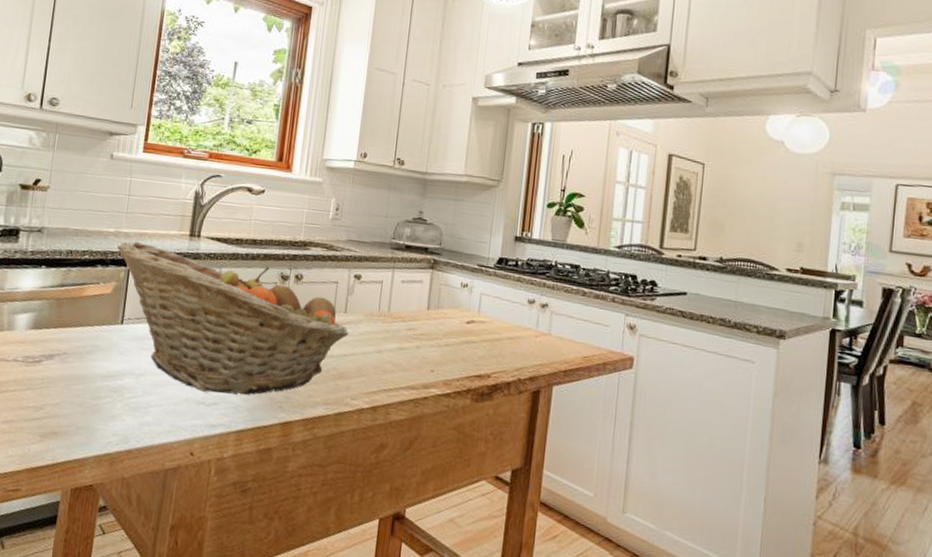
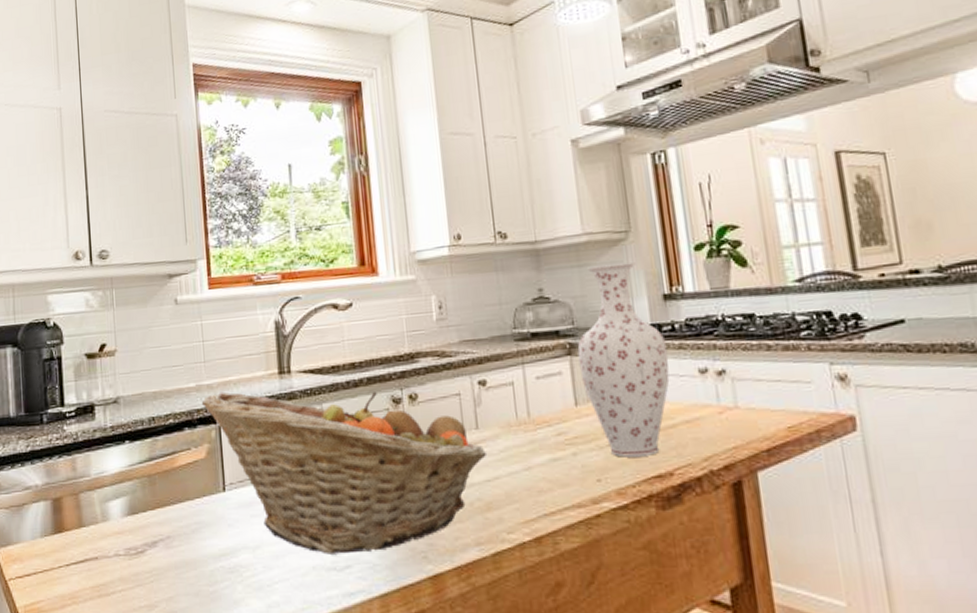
vase: none [437,202,509,359] -> present [577,262,670,457]

